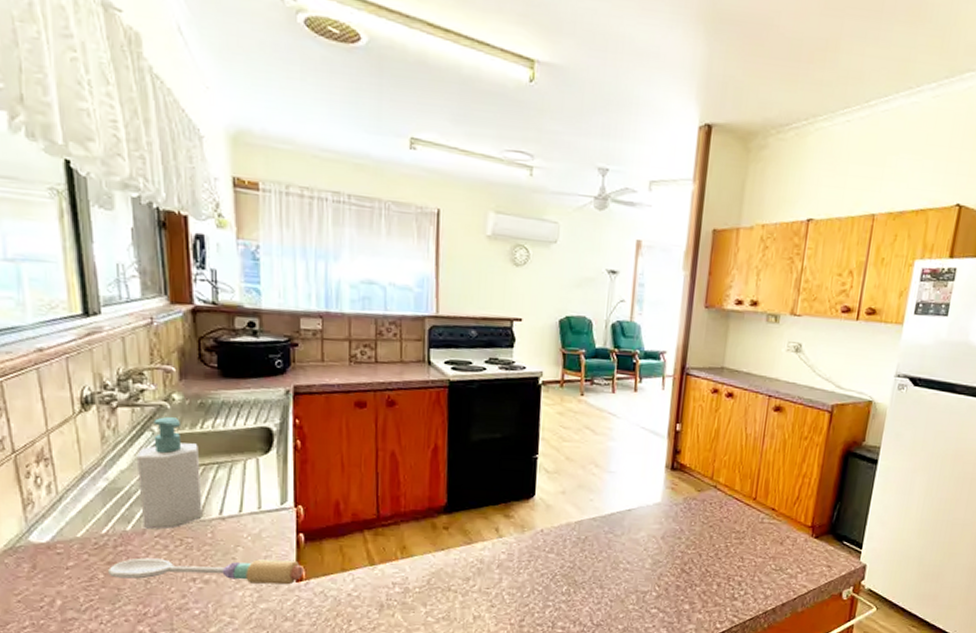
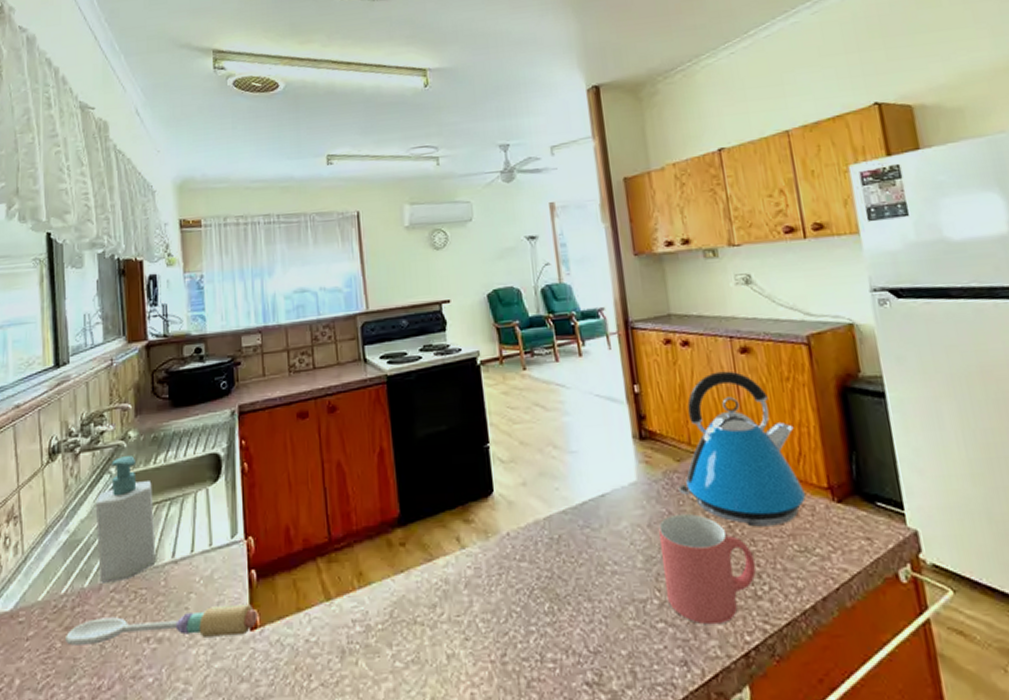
mug: none [663,531,740,615] -> present [657,513,756,625]
kettle: none [693,423,799,550] -> present [678,371,806,527]

